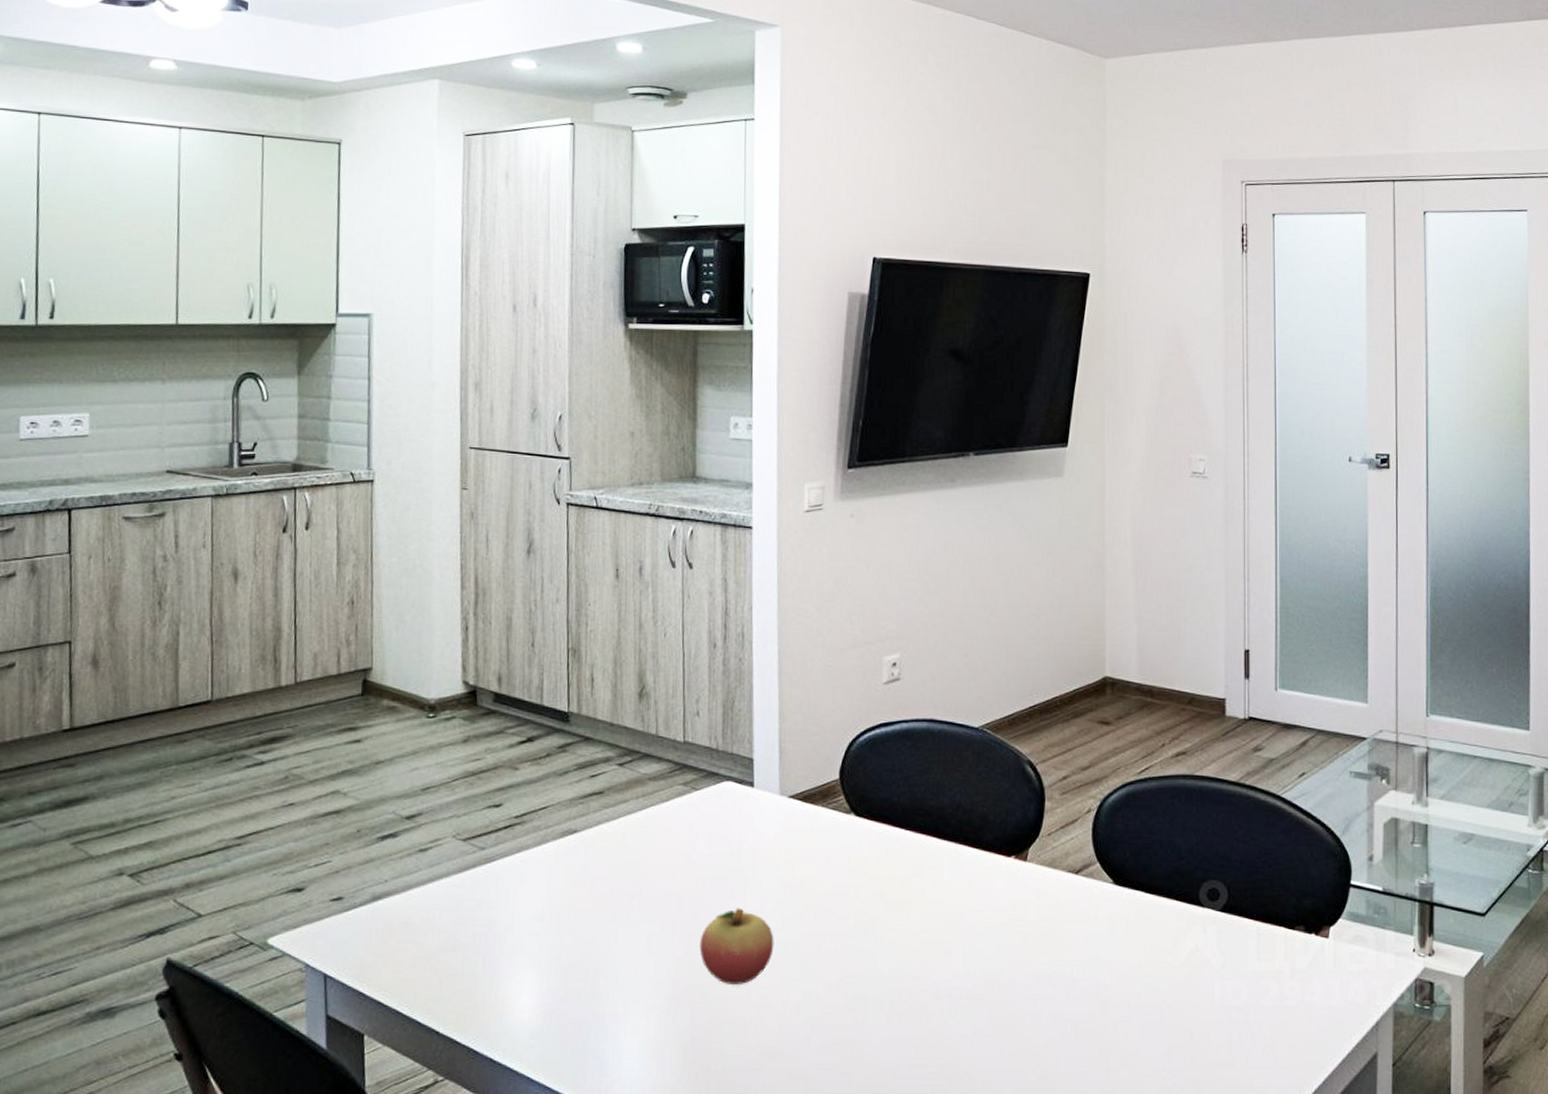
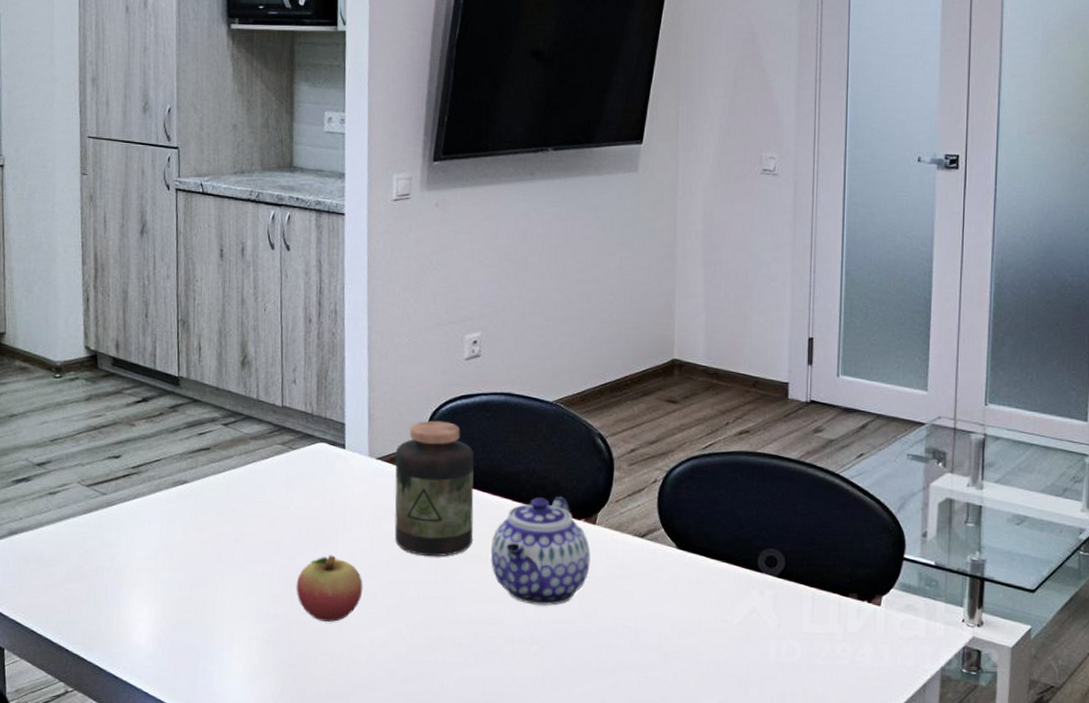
jar: none [808,752,895,905] -> present [394,420,474,557]
teapot: none [914,832,1022,954] -> present [490,497,591,606]

